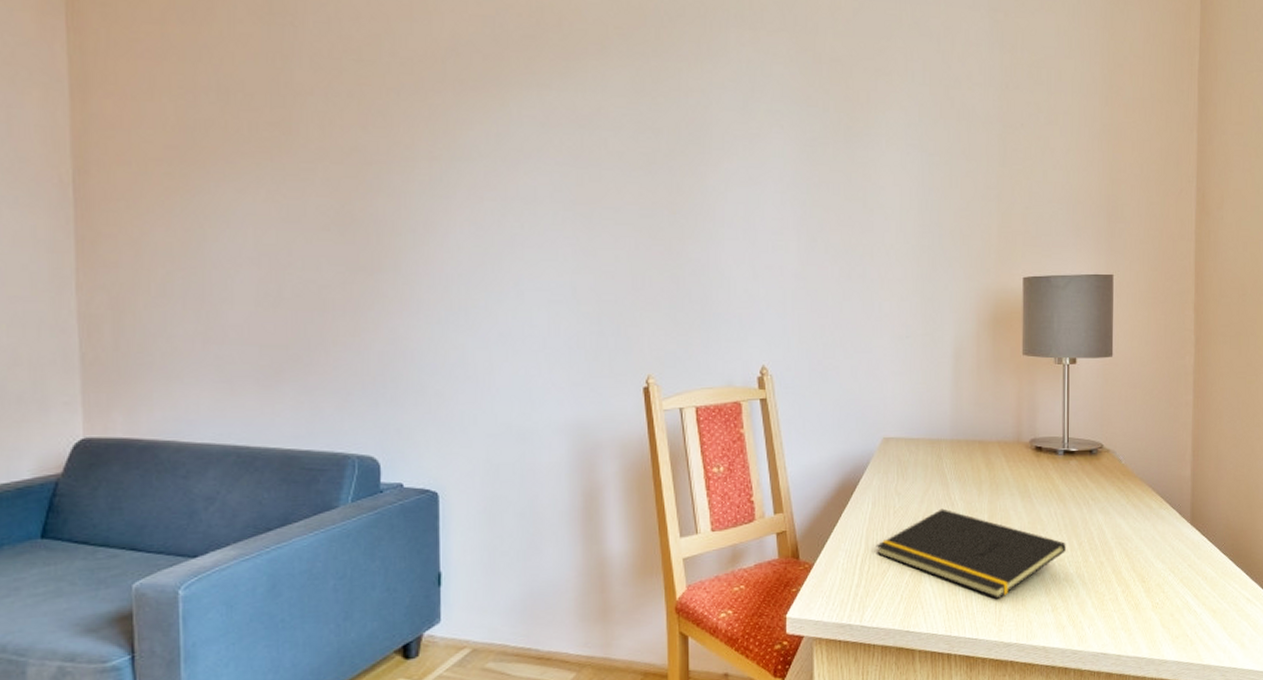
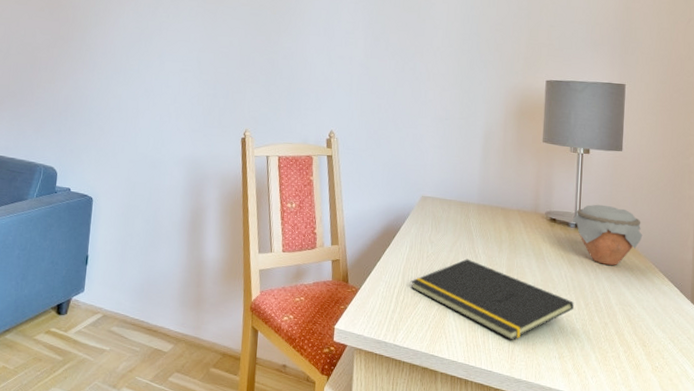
jar: none [1060,423,1138,495] -> present [572,204,643,266]

